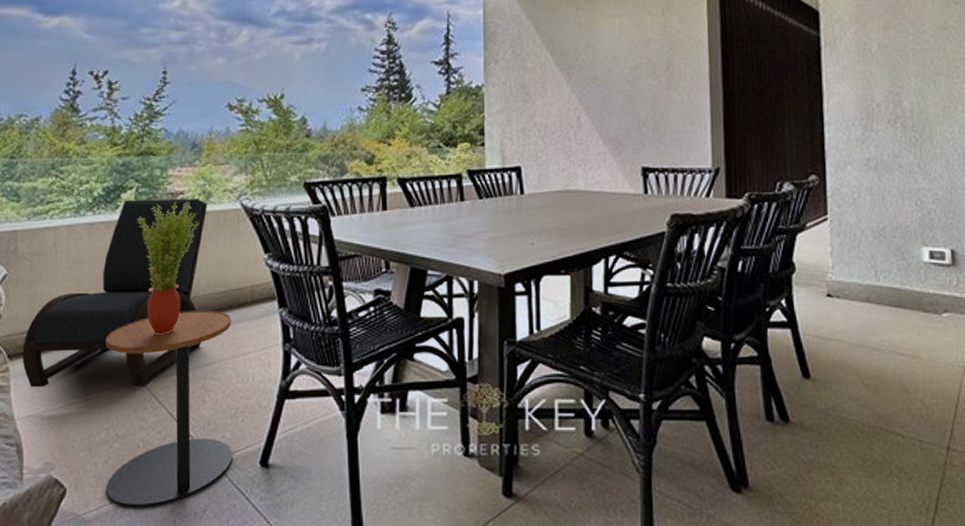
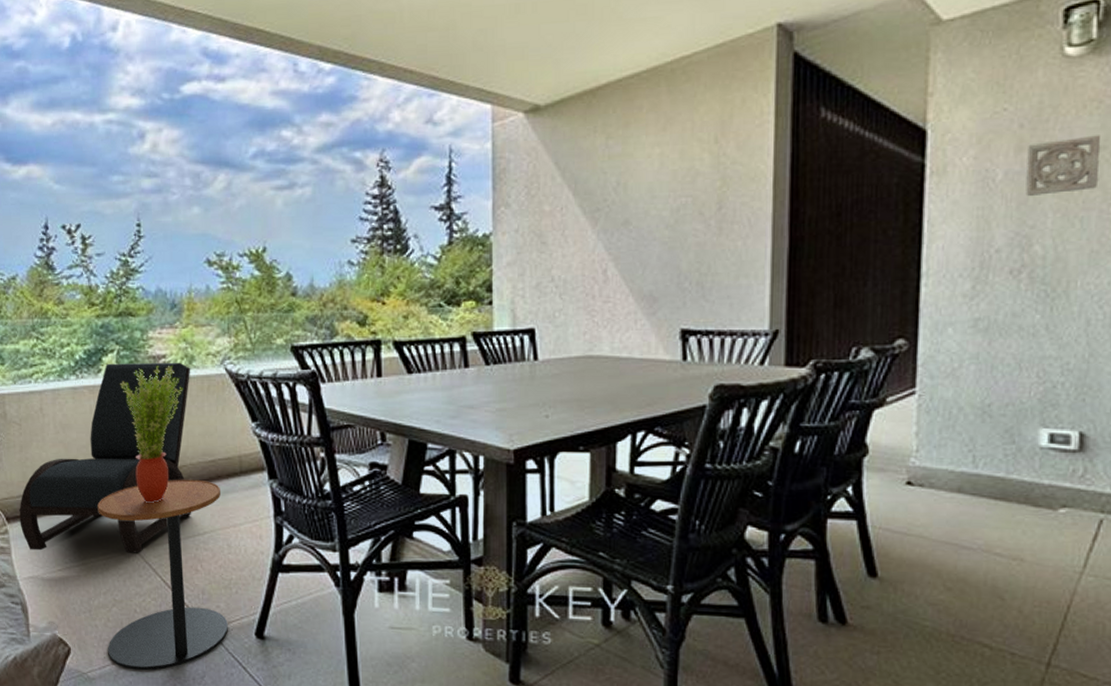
wall ornament: none [892,19,944,63] -> present [1025,135,1101,196]

